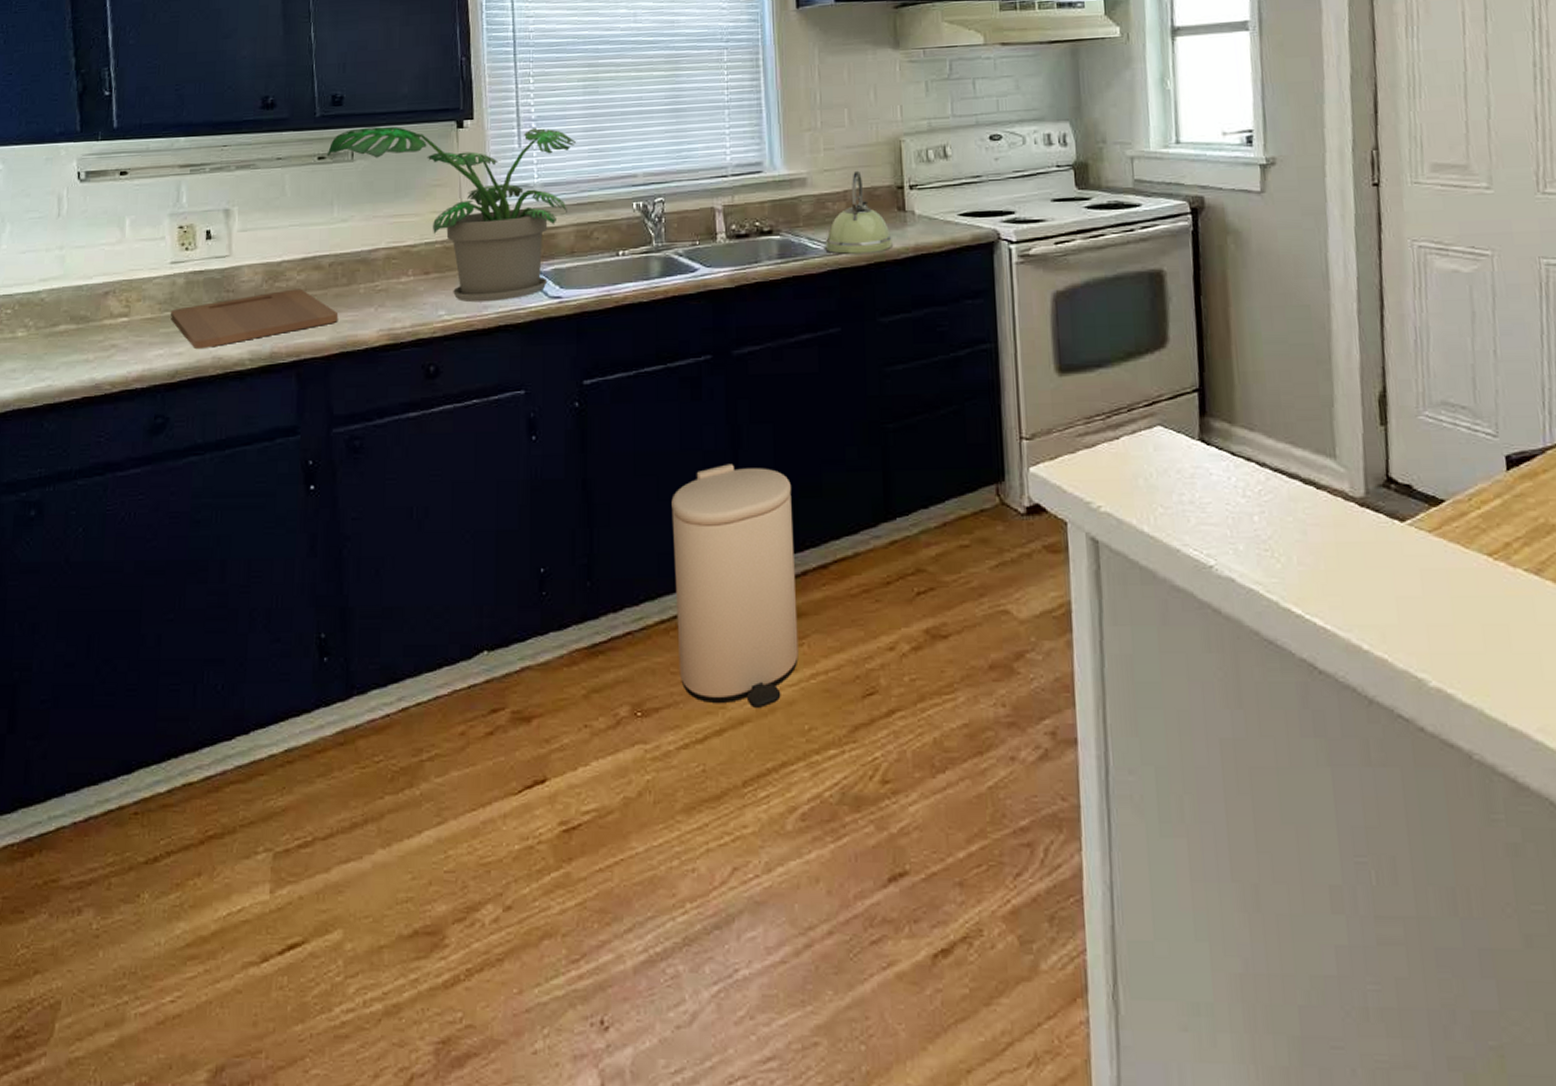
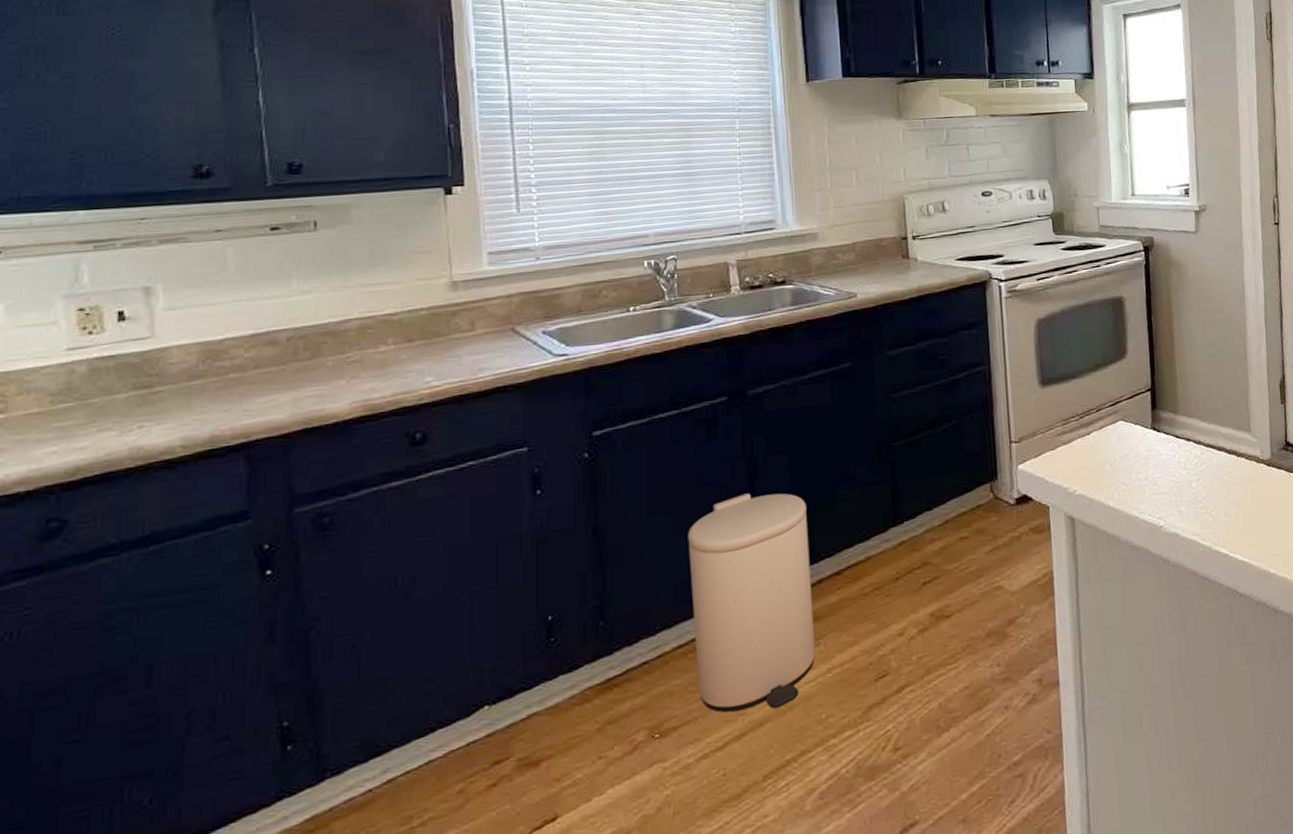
cutting board: present [170,288,339,350] -> none [67,366,300,442]
potted plant: present [326,127,577,303] -> none [282,192,583,367]
kettle: present [825,170,894,256] -> none [836,224,899,300]

